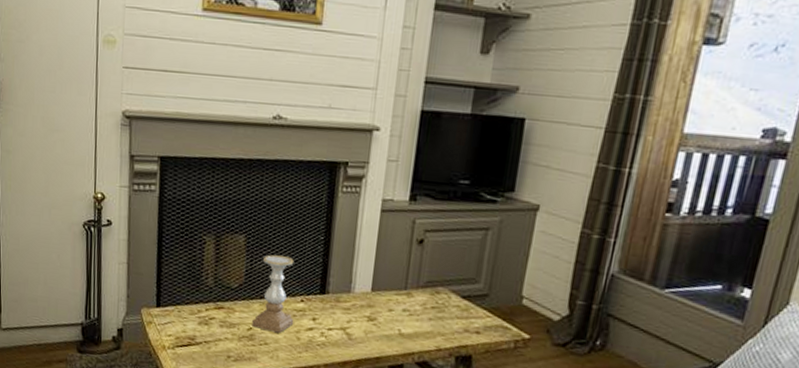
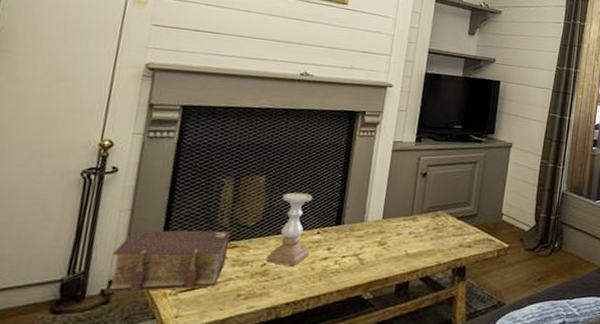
bible: none [116,283,217,346] -> present [105,230,231,293]

